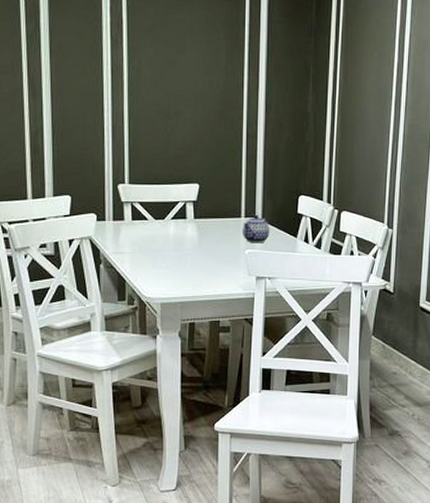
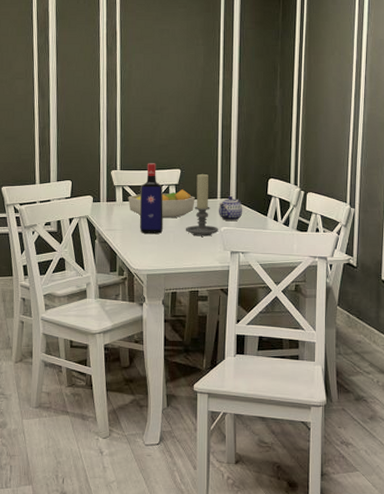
fruit bowl: none [138,207,216,240] -> present [128,189,195,218]
liquor bottle: none [151,176,180,257] -> present [139,163,164,234]
candle holder: none [204,189,243,260] -> present [185,173,219,237]

